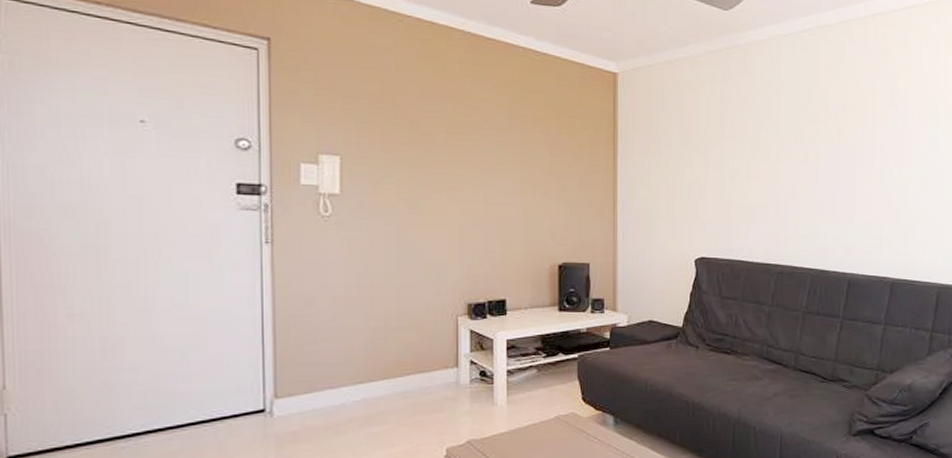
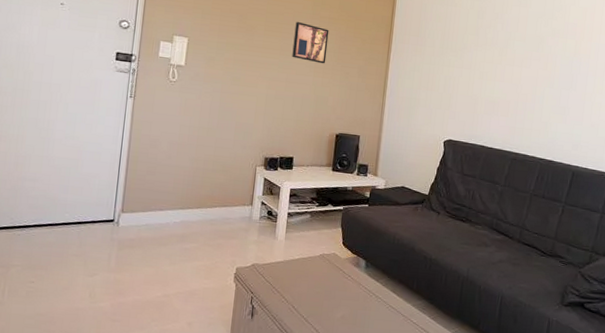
wall art: none [488,125,535,177] -> present [292,22,329,64]

